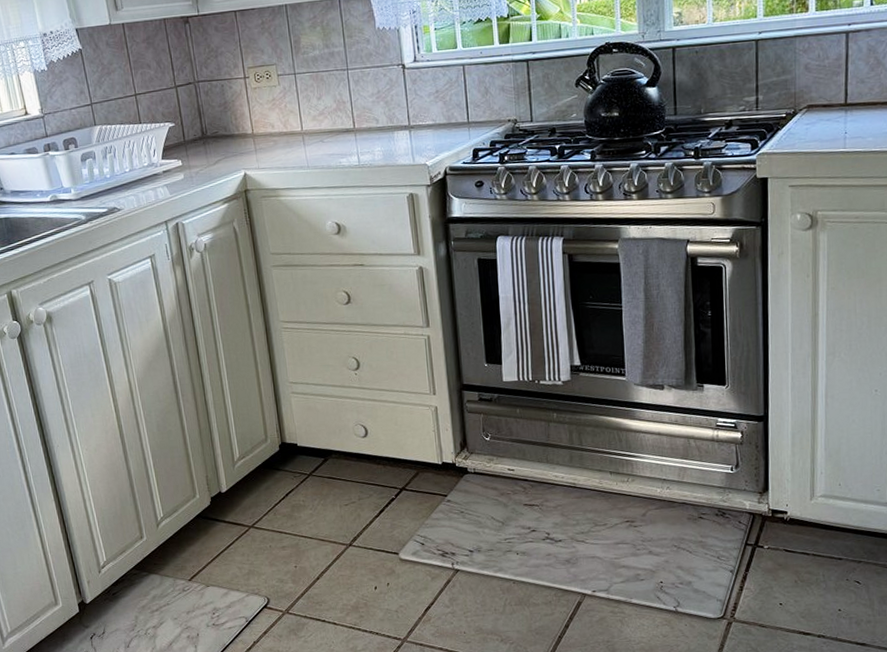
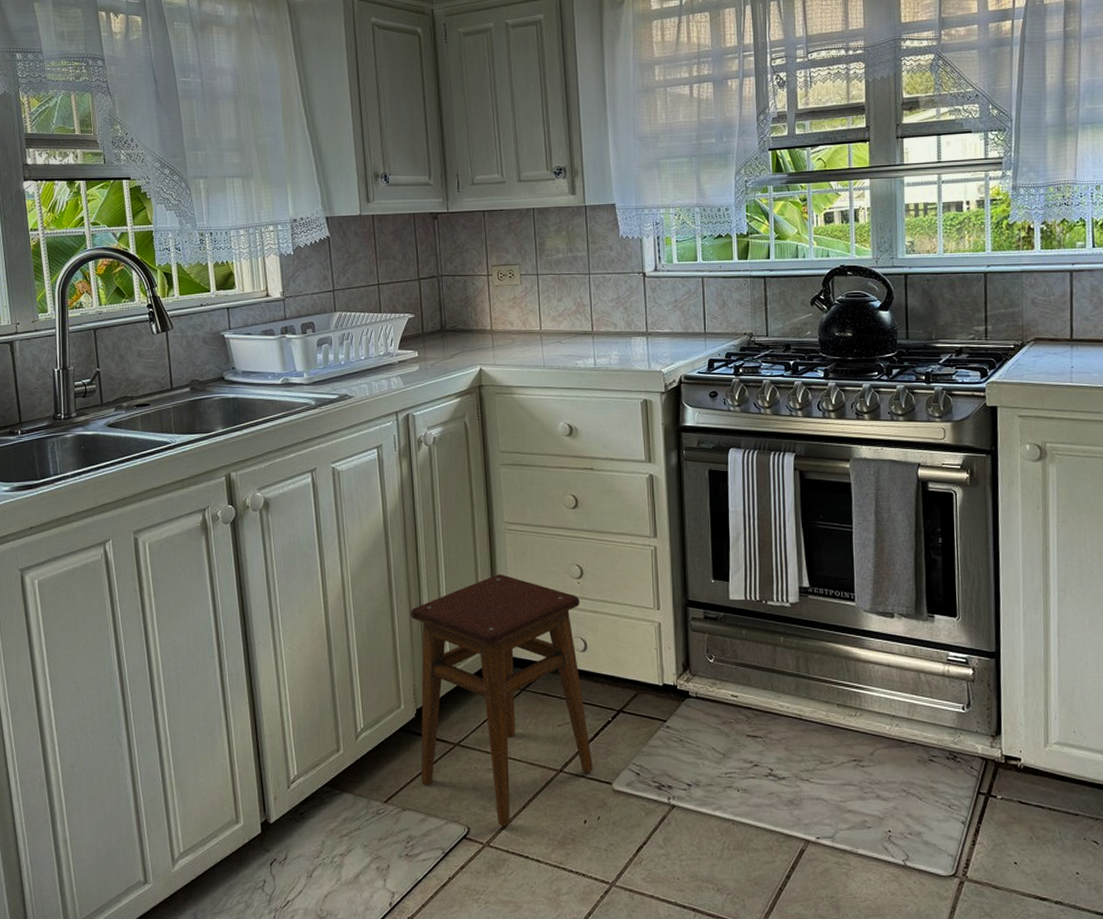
stool: none [197,370,380,596] -> present [411,574,593,827]

